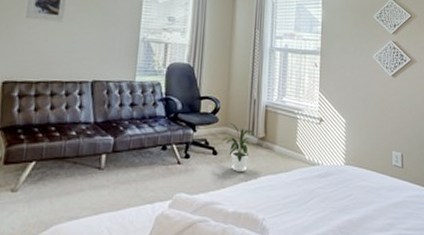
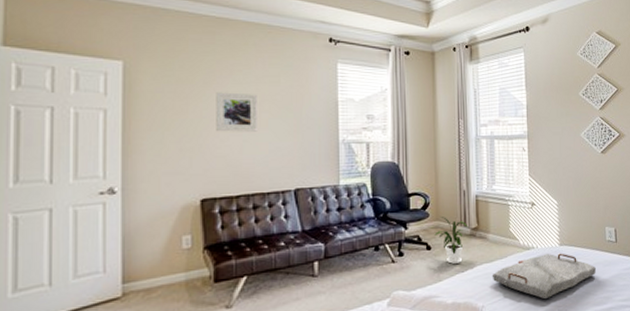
serving tray: none [275,172,381,219] -> present [492,253,597,300]

